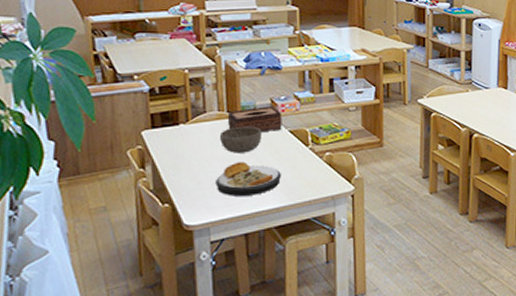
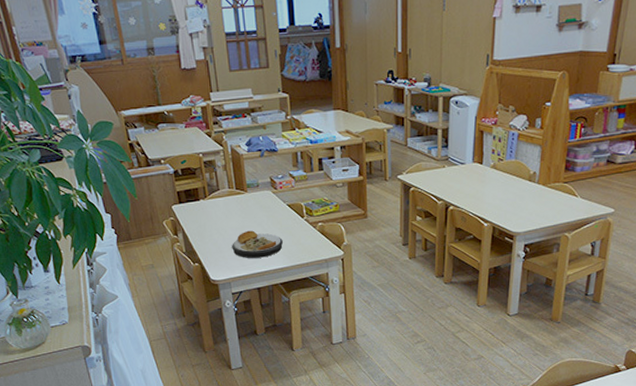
bowl: present [220,126,262,153] -> none [232,201,265,224]
tissue box: present [227,106,282,133] -> none [236,184,281,207]

